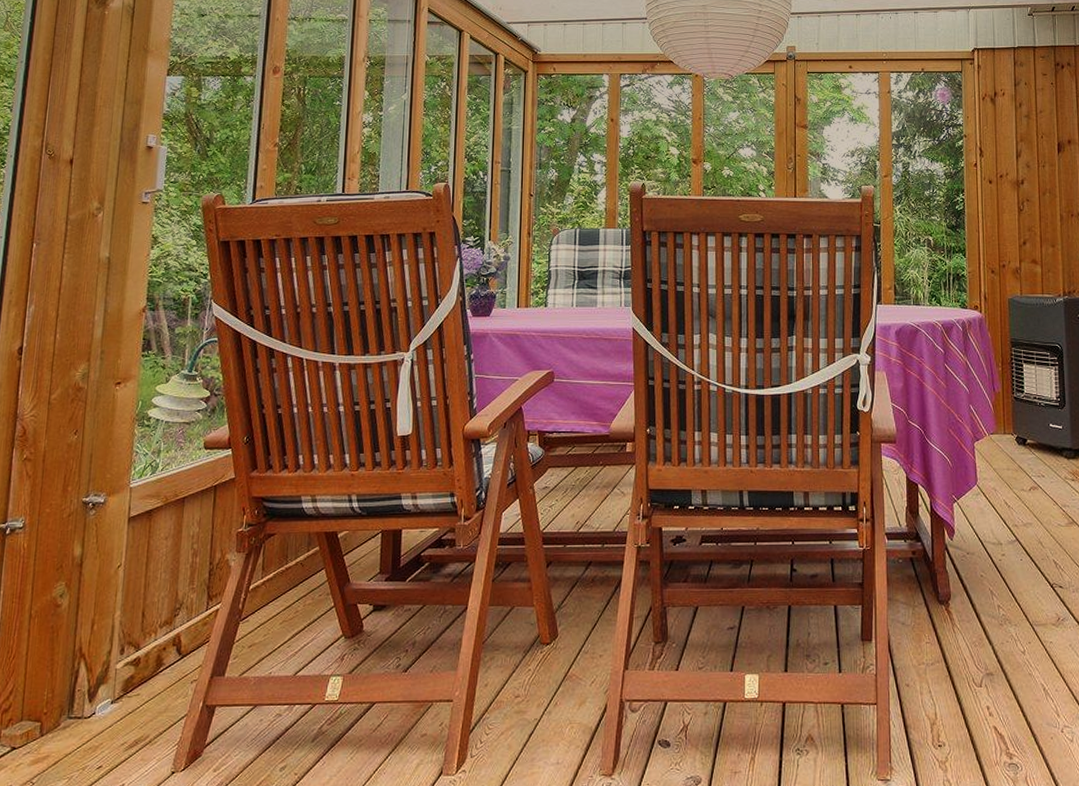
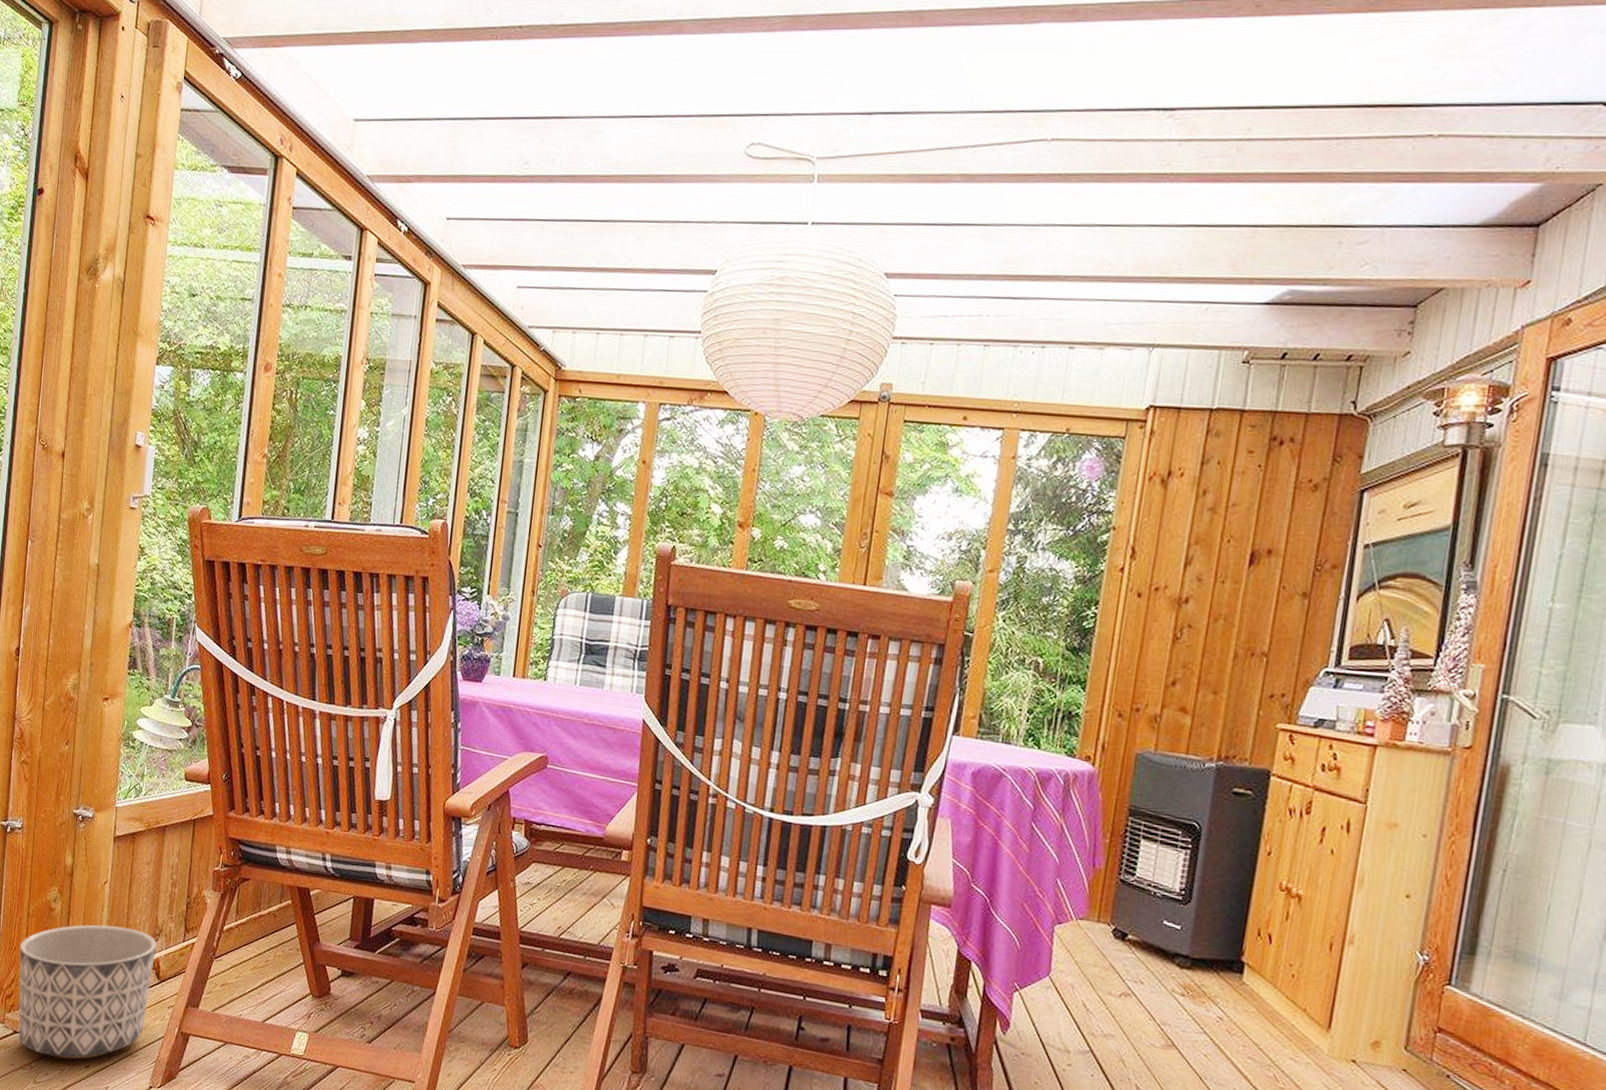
planter: none [17,608,177,766] -> present [18,924,157,1060]

